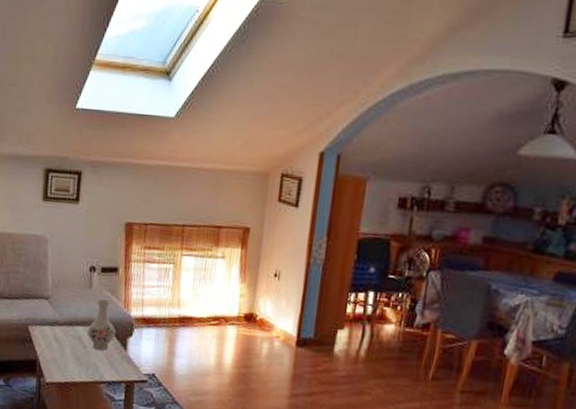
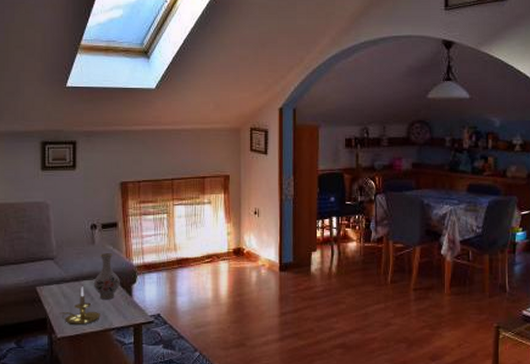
candle holder: none [49,332,92,373] -> present [59,286,100,326]

